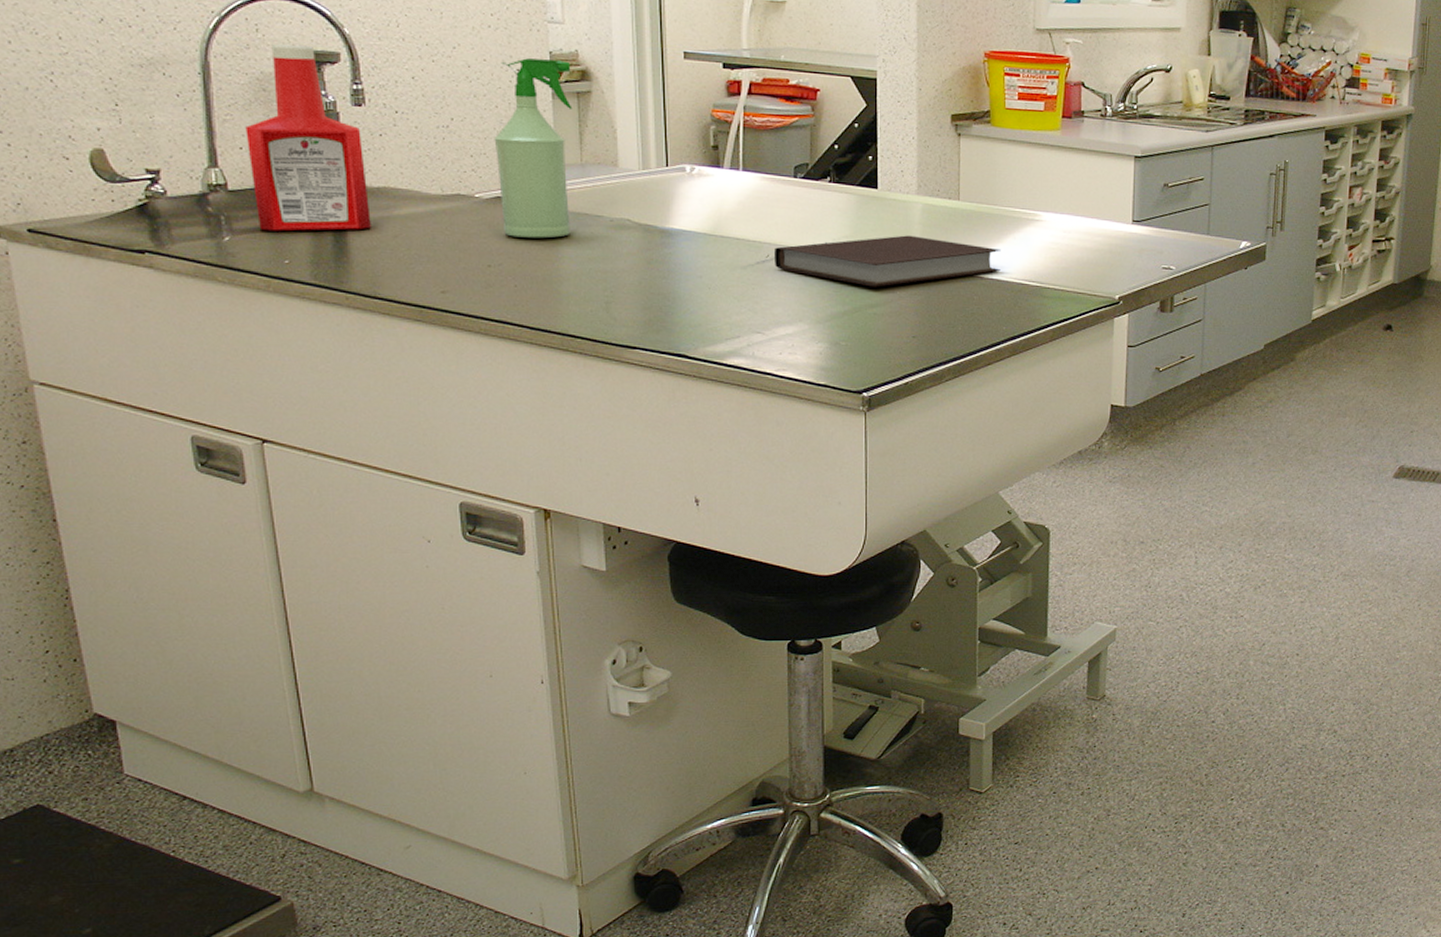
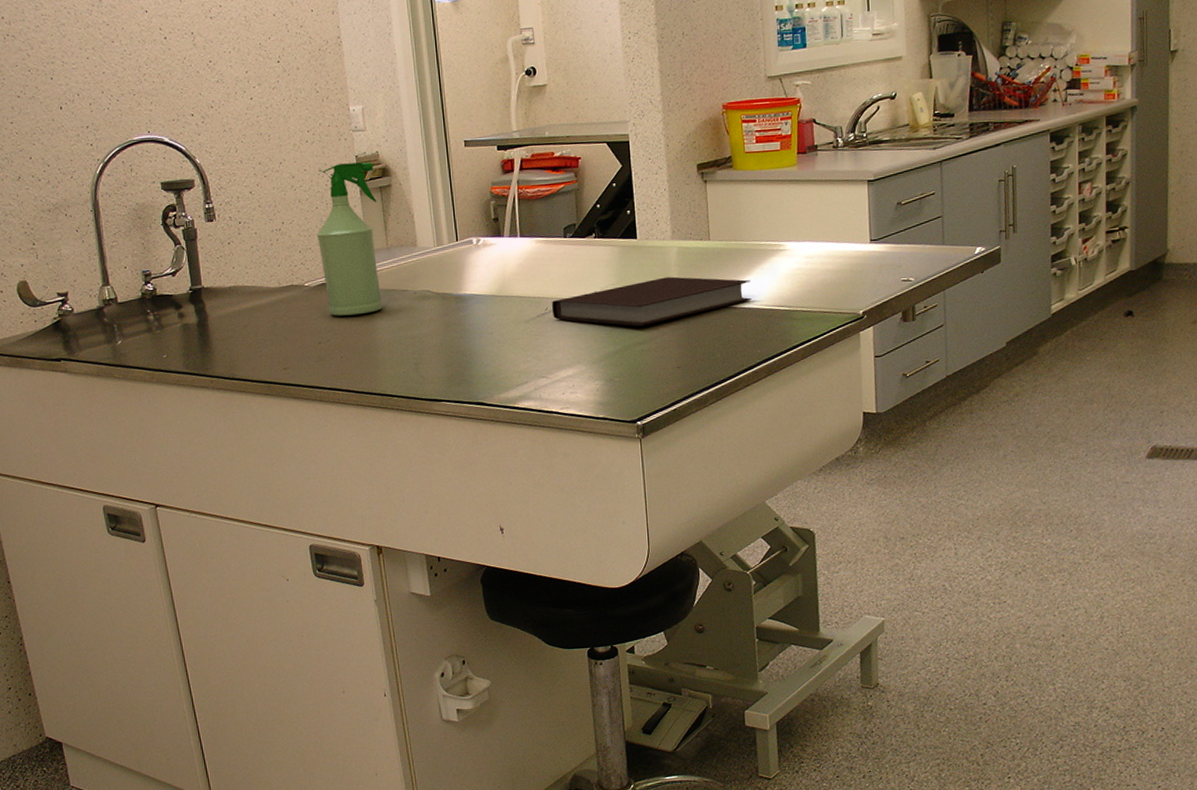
ketchup bottle: present [245,44,371,231] -> none [128,177,226,333]

